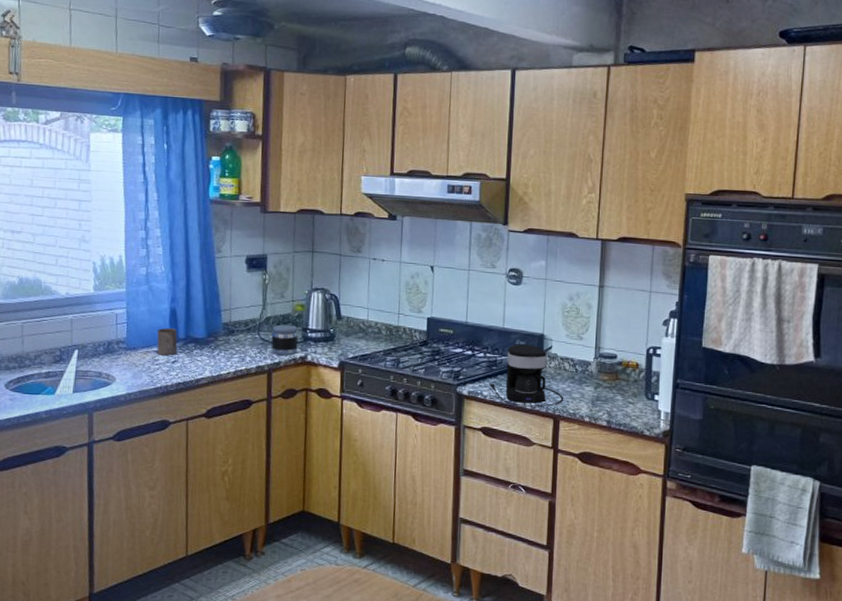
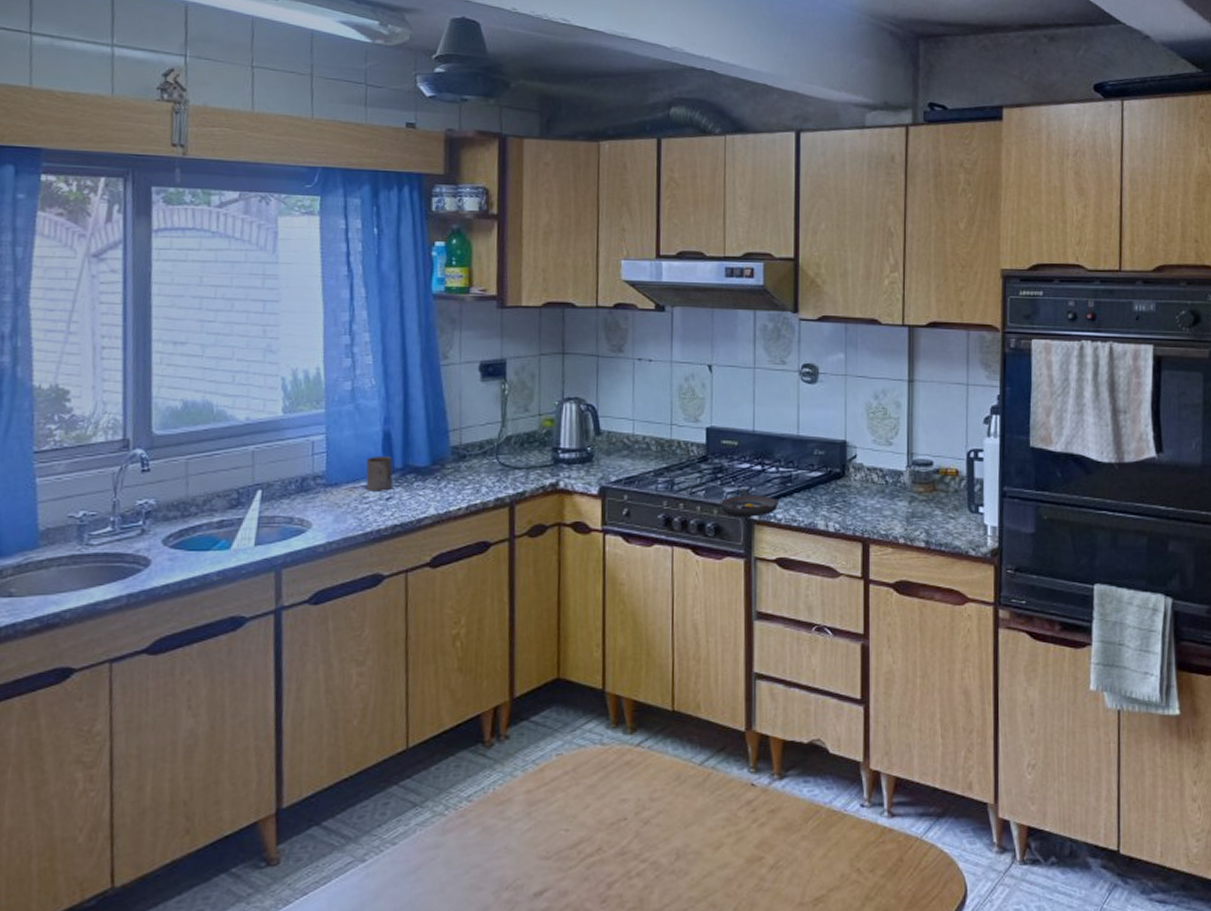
jar: present [271,324,299,356] -> none [513,445,548,483]
frying pan: none [437,369,485,393] -> present [721,488,779,517]
coffee maker: present [490,344,563,407] -> none [784,454,872,530]

